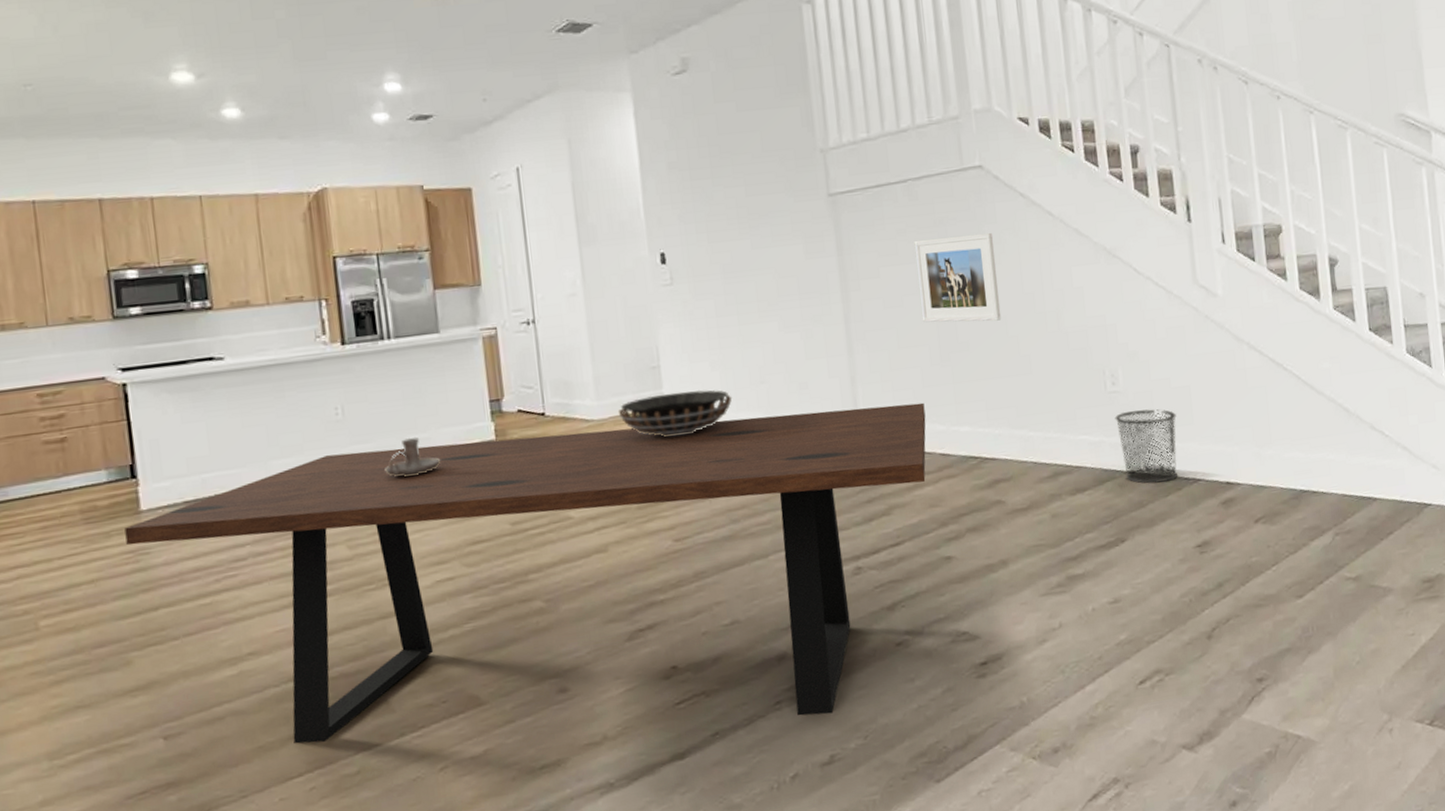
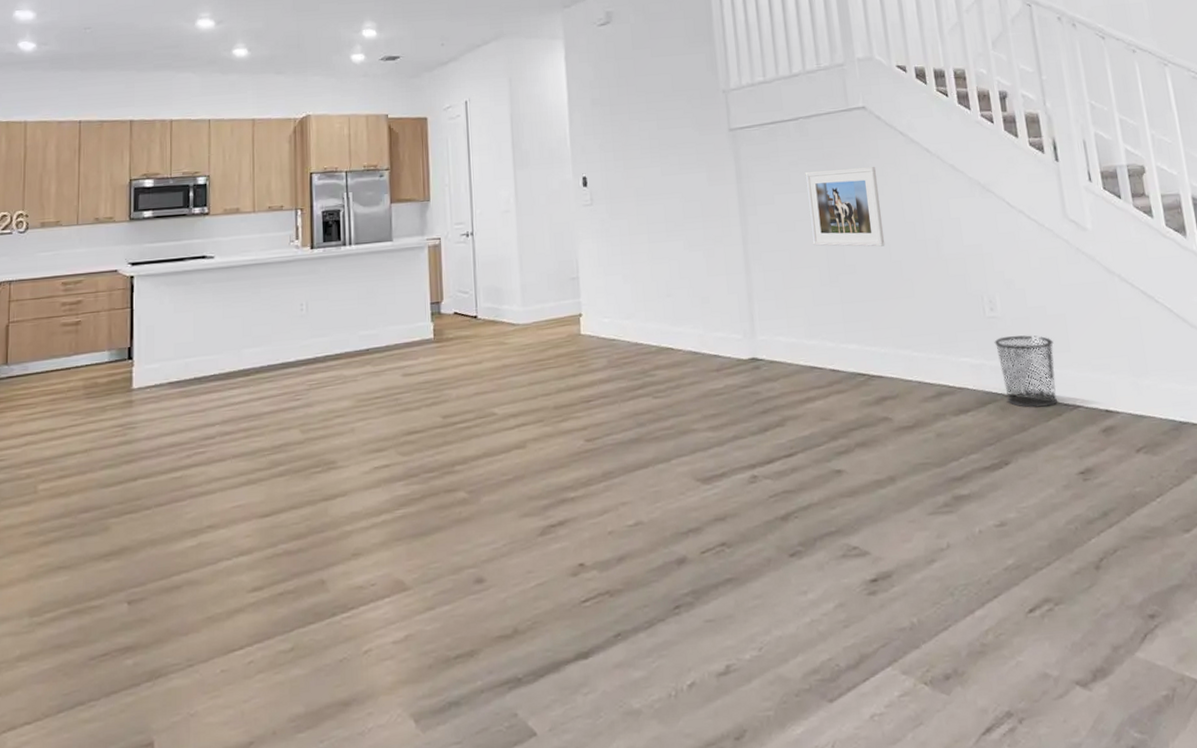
dining table: present [124,402,926,744] -> none [117,320,817,623]
candle holder: present [385,437,441,477] -> none [338,333,386,369]
decorative bowl: present [619,390,733,437] -> none [541,300,642,343]

